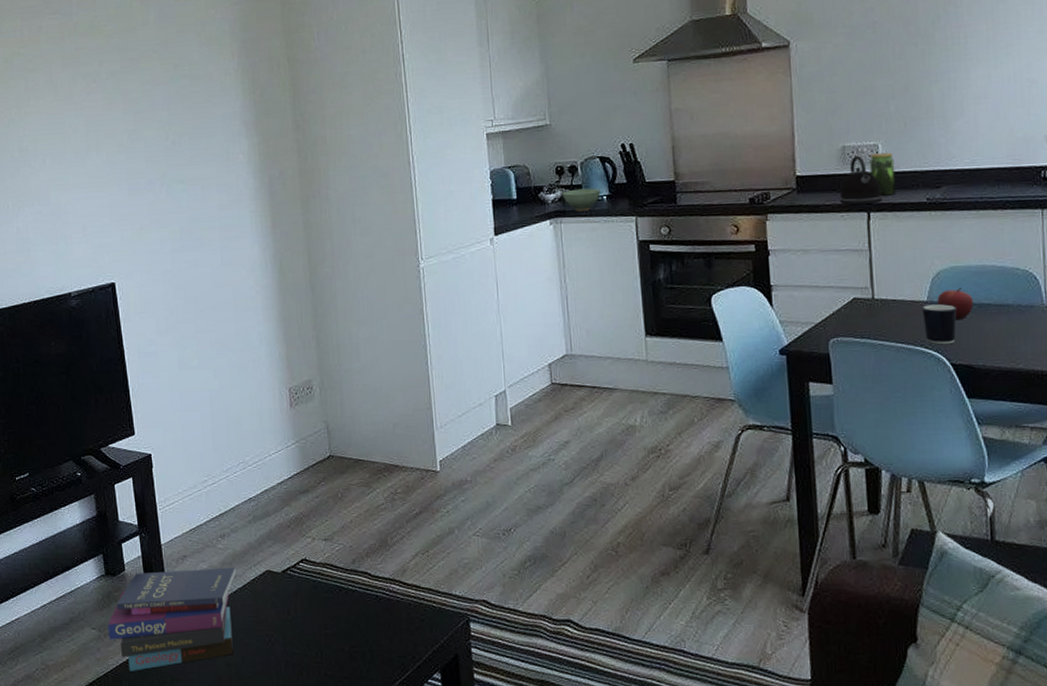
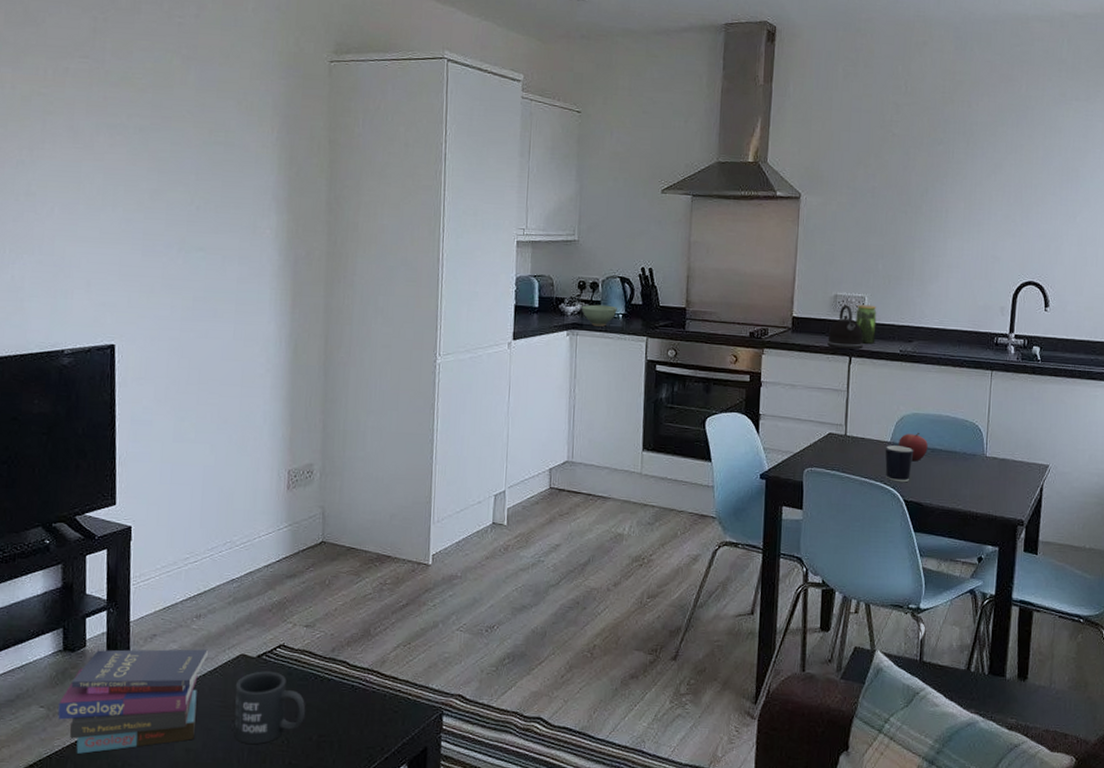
mug: none [265,585,335,658] -> present [234,671,306,745]

